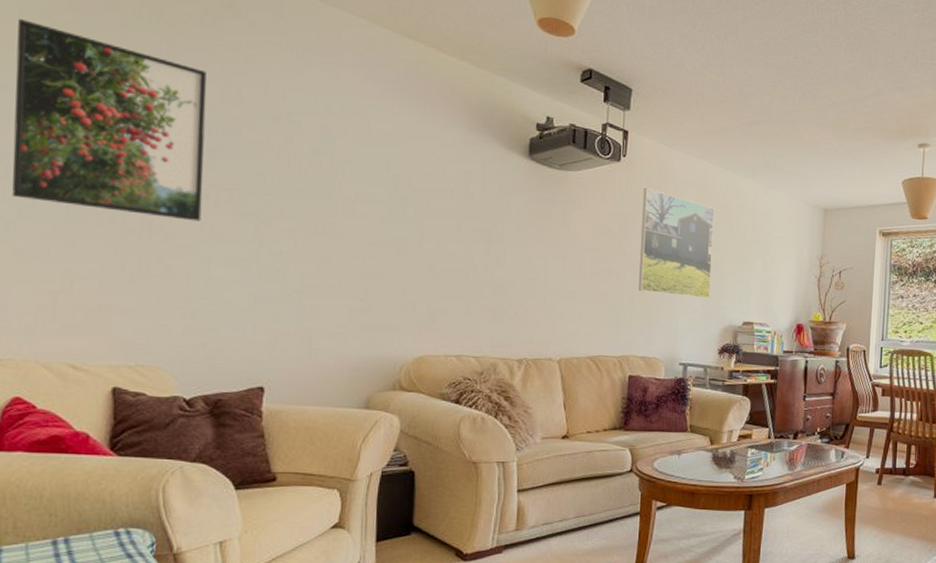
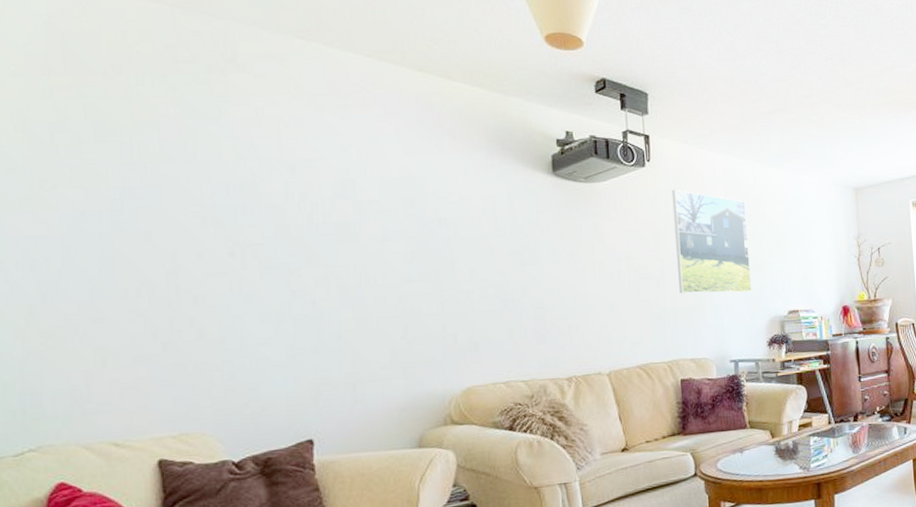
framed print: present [12,18,207,222] -> none [19,99,229,282]

